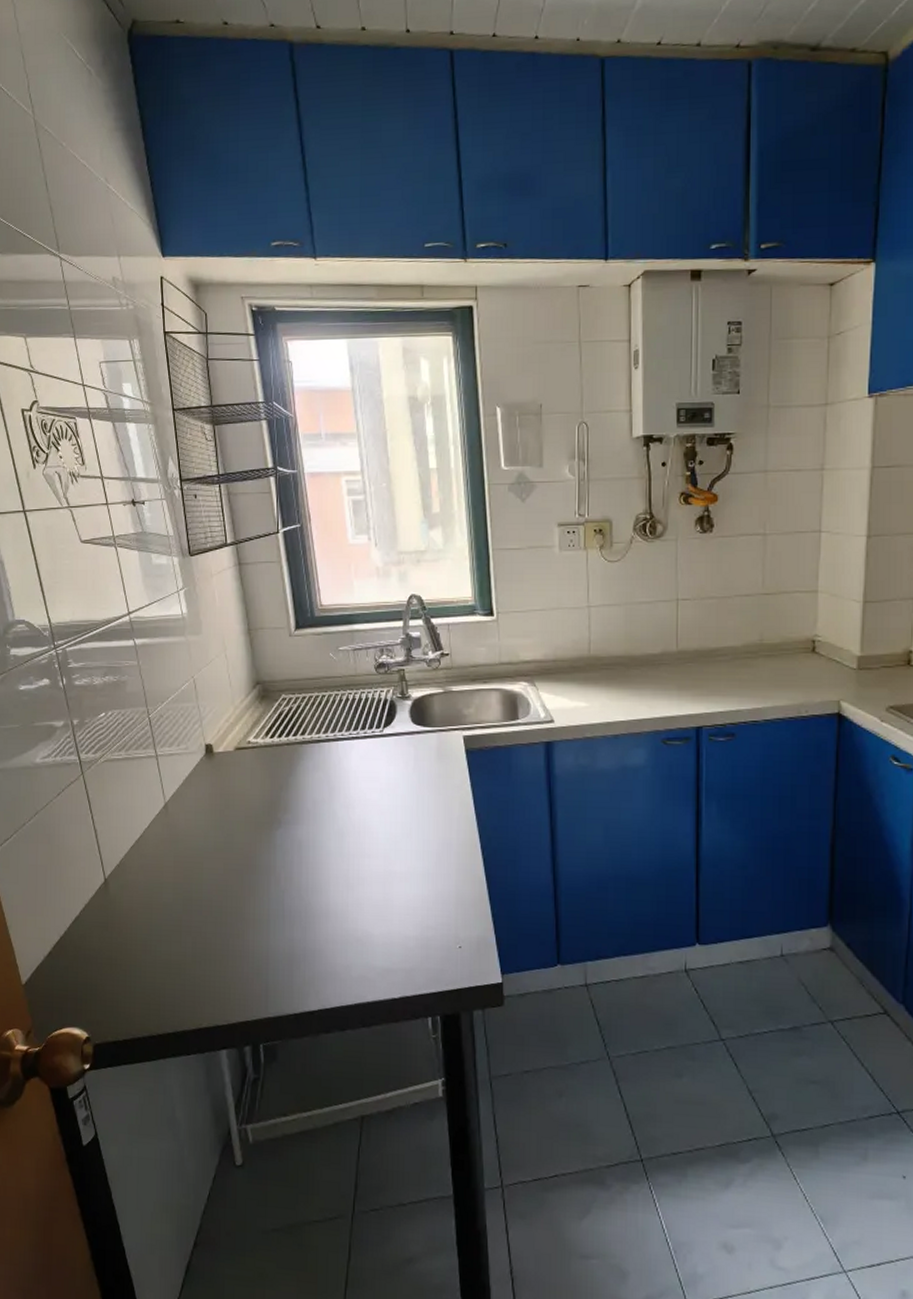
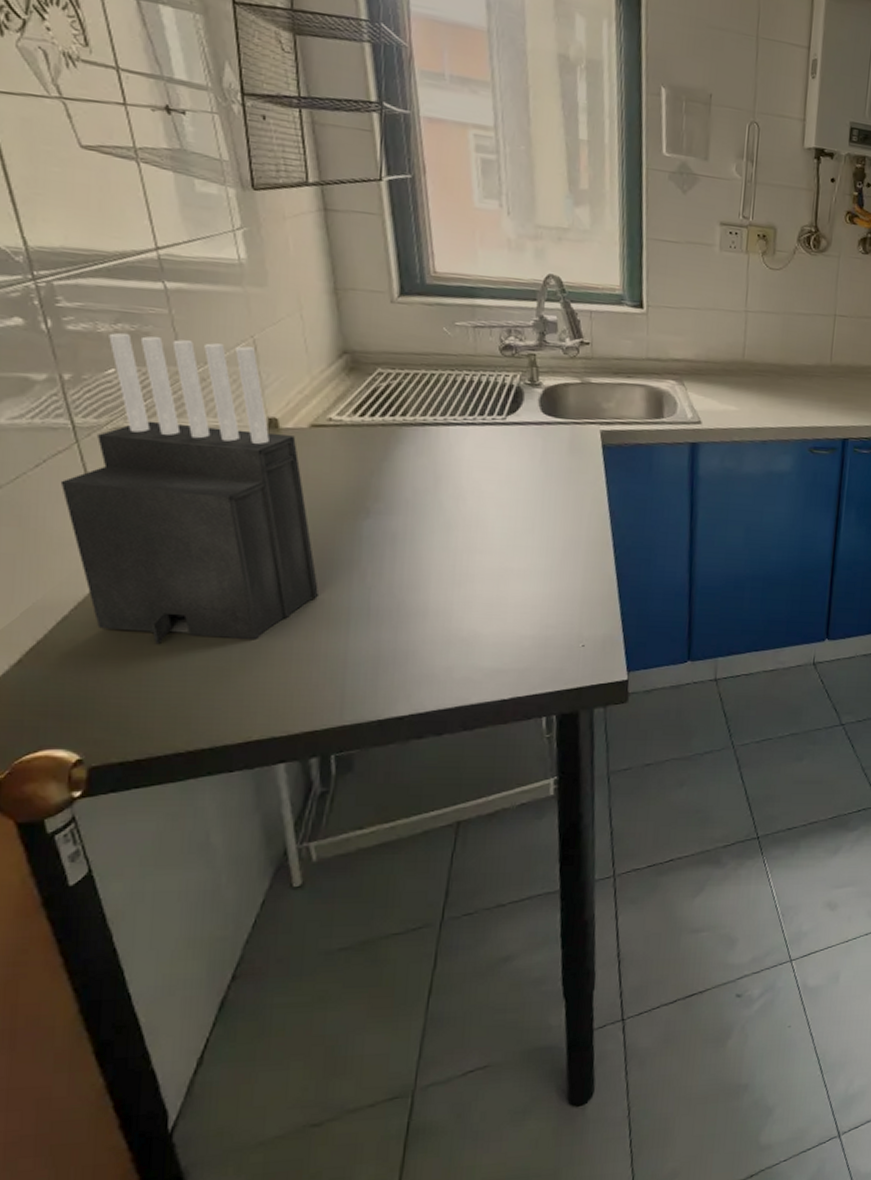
knife block: none [72,683,247,941] -> present [60,332,320,645]

